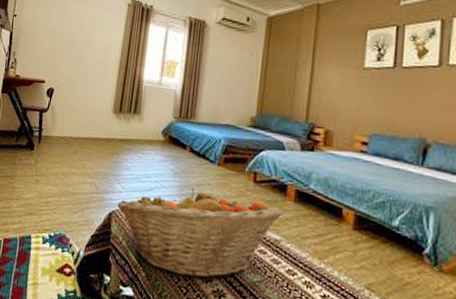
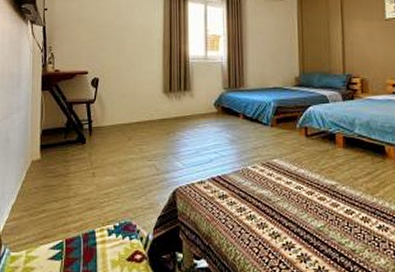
fruit basket: present [117,187,283,279] -> none [180,152,335,237]

